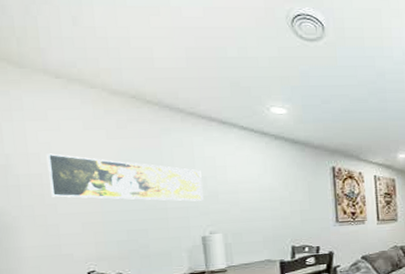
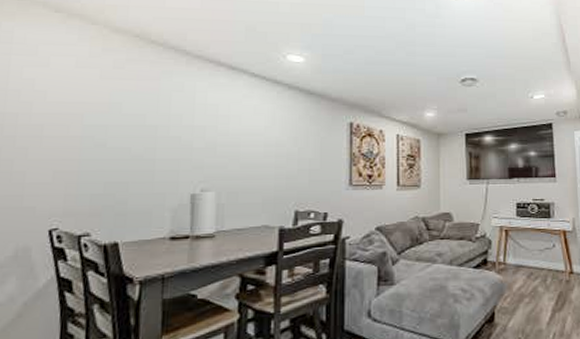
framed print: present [46,153,204,202] -> none [24,91,200,153]

